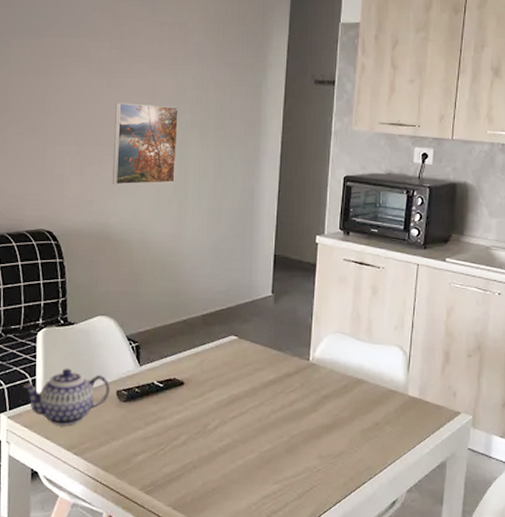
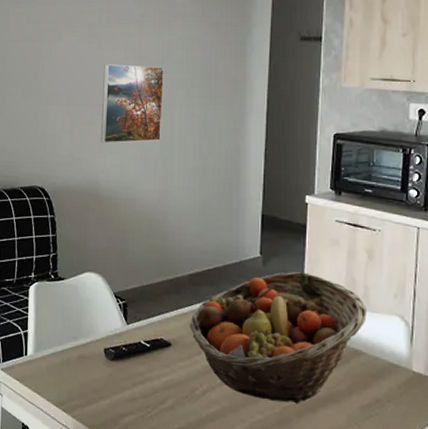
teapot: present [24,368,110,426] -> none [16,323,98,382]
fruit basket: none [202,309,371,432] -> present [190,272,368,404]

